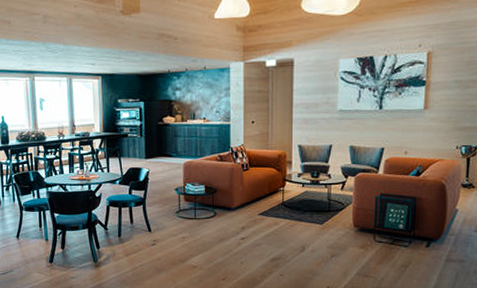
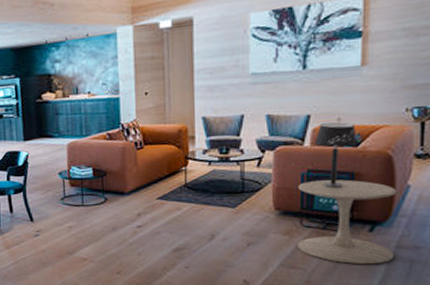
side table: none [370,203,448,275] -> present [297,179,397,265]
table lamp: none [387,155,420,209] -> present [315,122,358,187]

